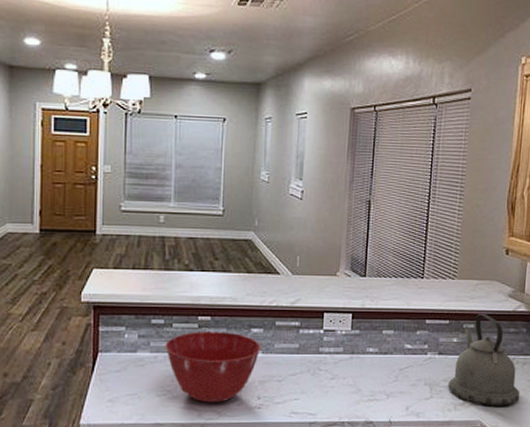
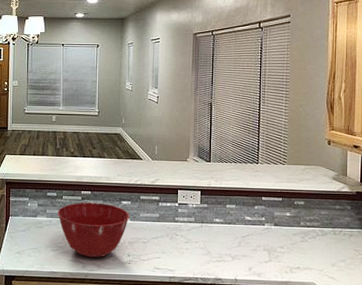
kettle: present [448,313,520,406] -> none [284,192,349,271]

